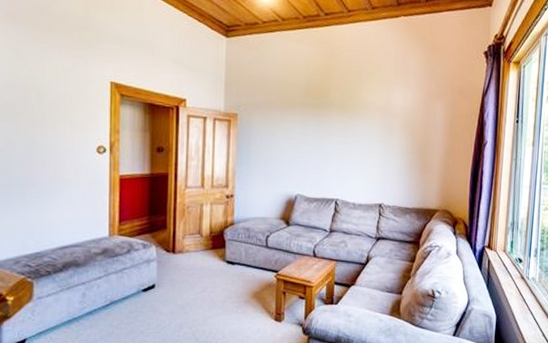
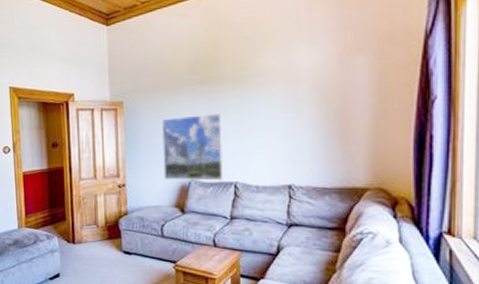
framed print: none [272,134,328,197] -> present [161,113,224,181]

